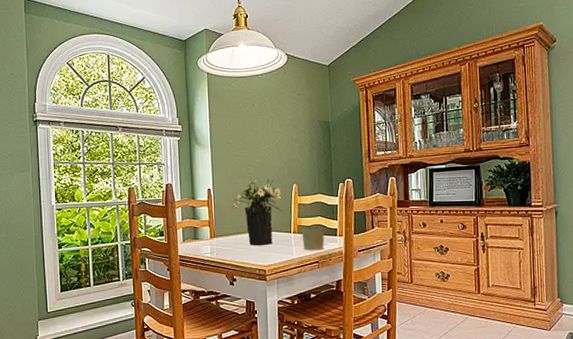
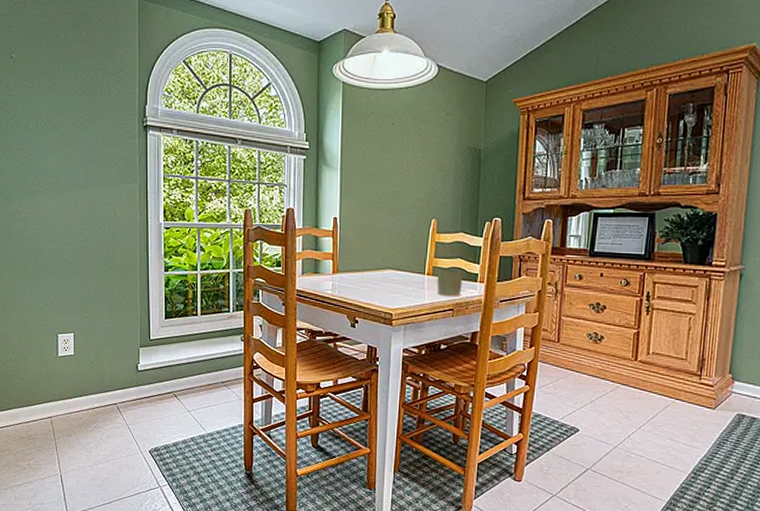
flower arrangement: present [232,178,286,246] -> none [360,210,423,287]

